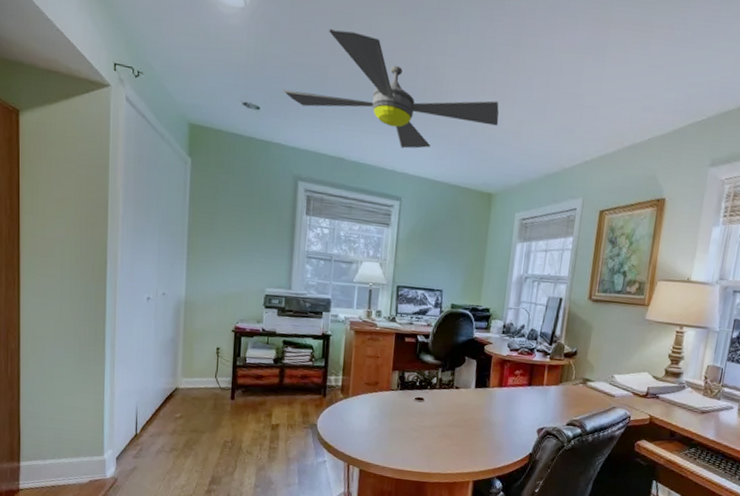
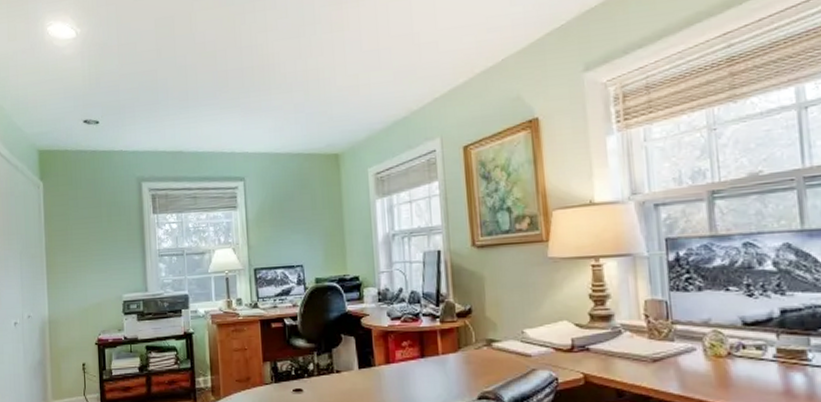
ceiling fan: present [283,28,499,149] -> none [118,32,332,129]

